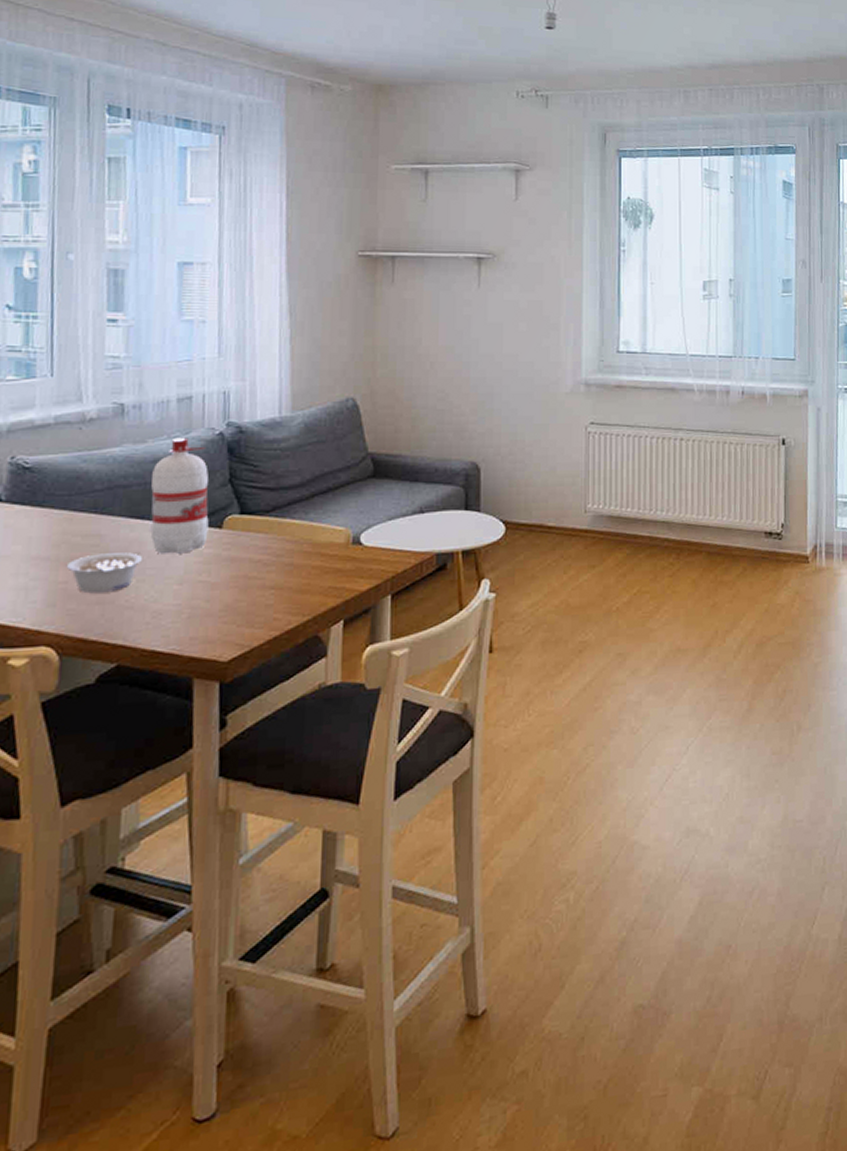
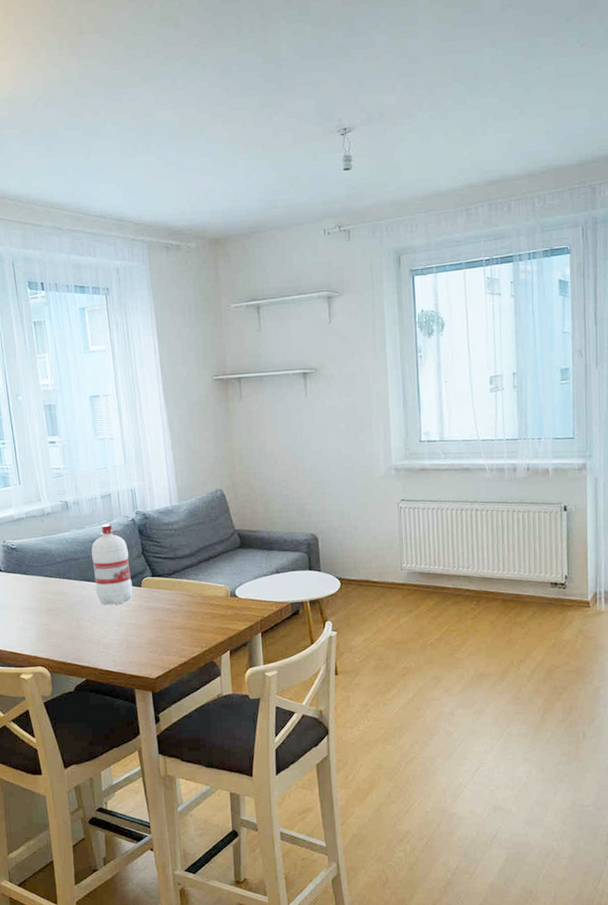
legume: present [66,552,143,594] -> none [46,604,93,632]

